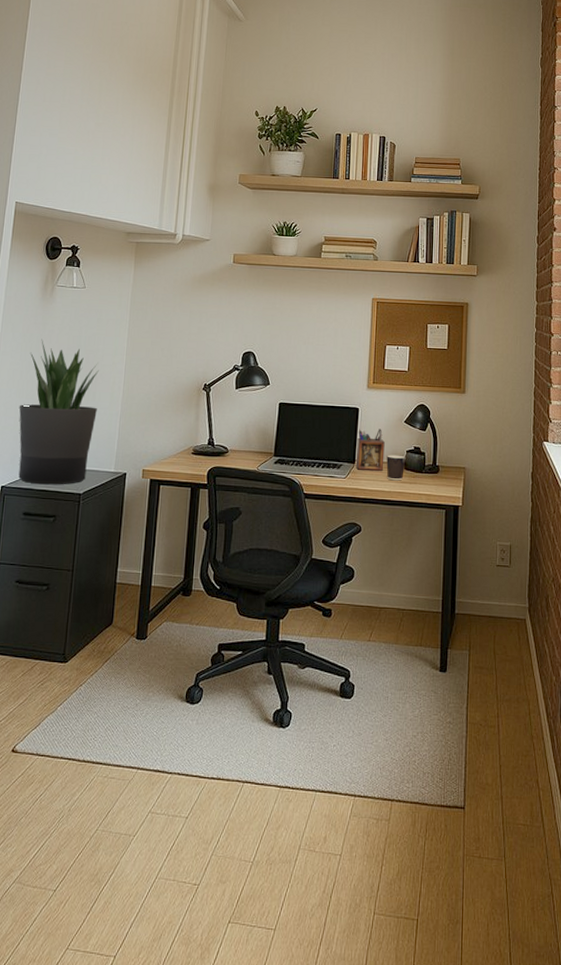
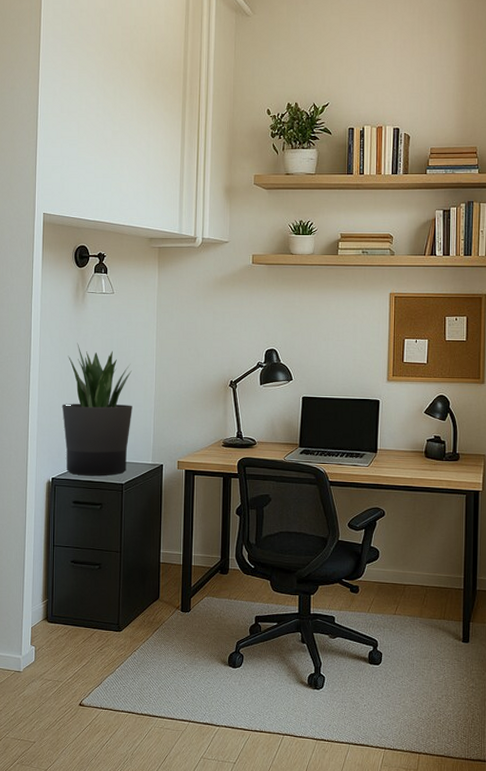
desk organizer: present [355,429,385,471] -> none [377,419,406,459]
mug: present [386,455,406,481] -> none [407,444,427,468]

